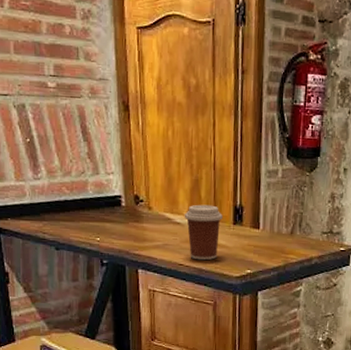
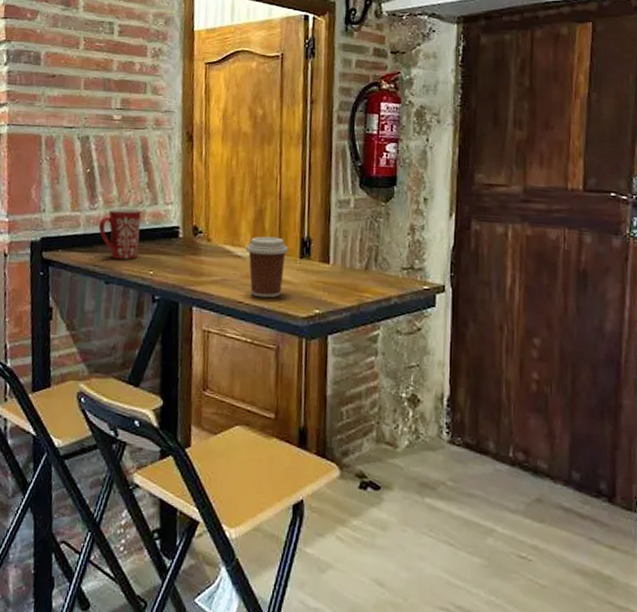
mug: none [44,177,85,227] -> present [98,207,141,259]

